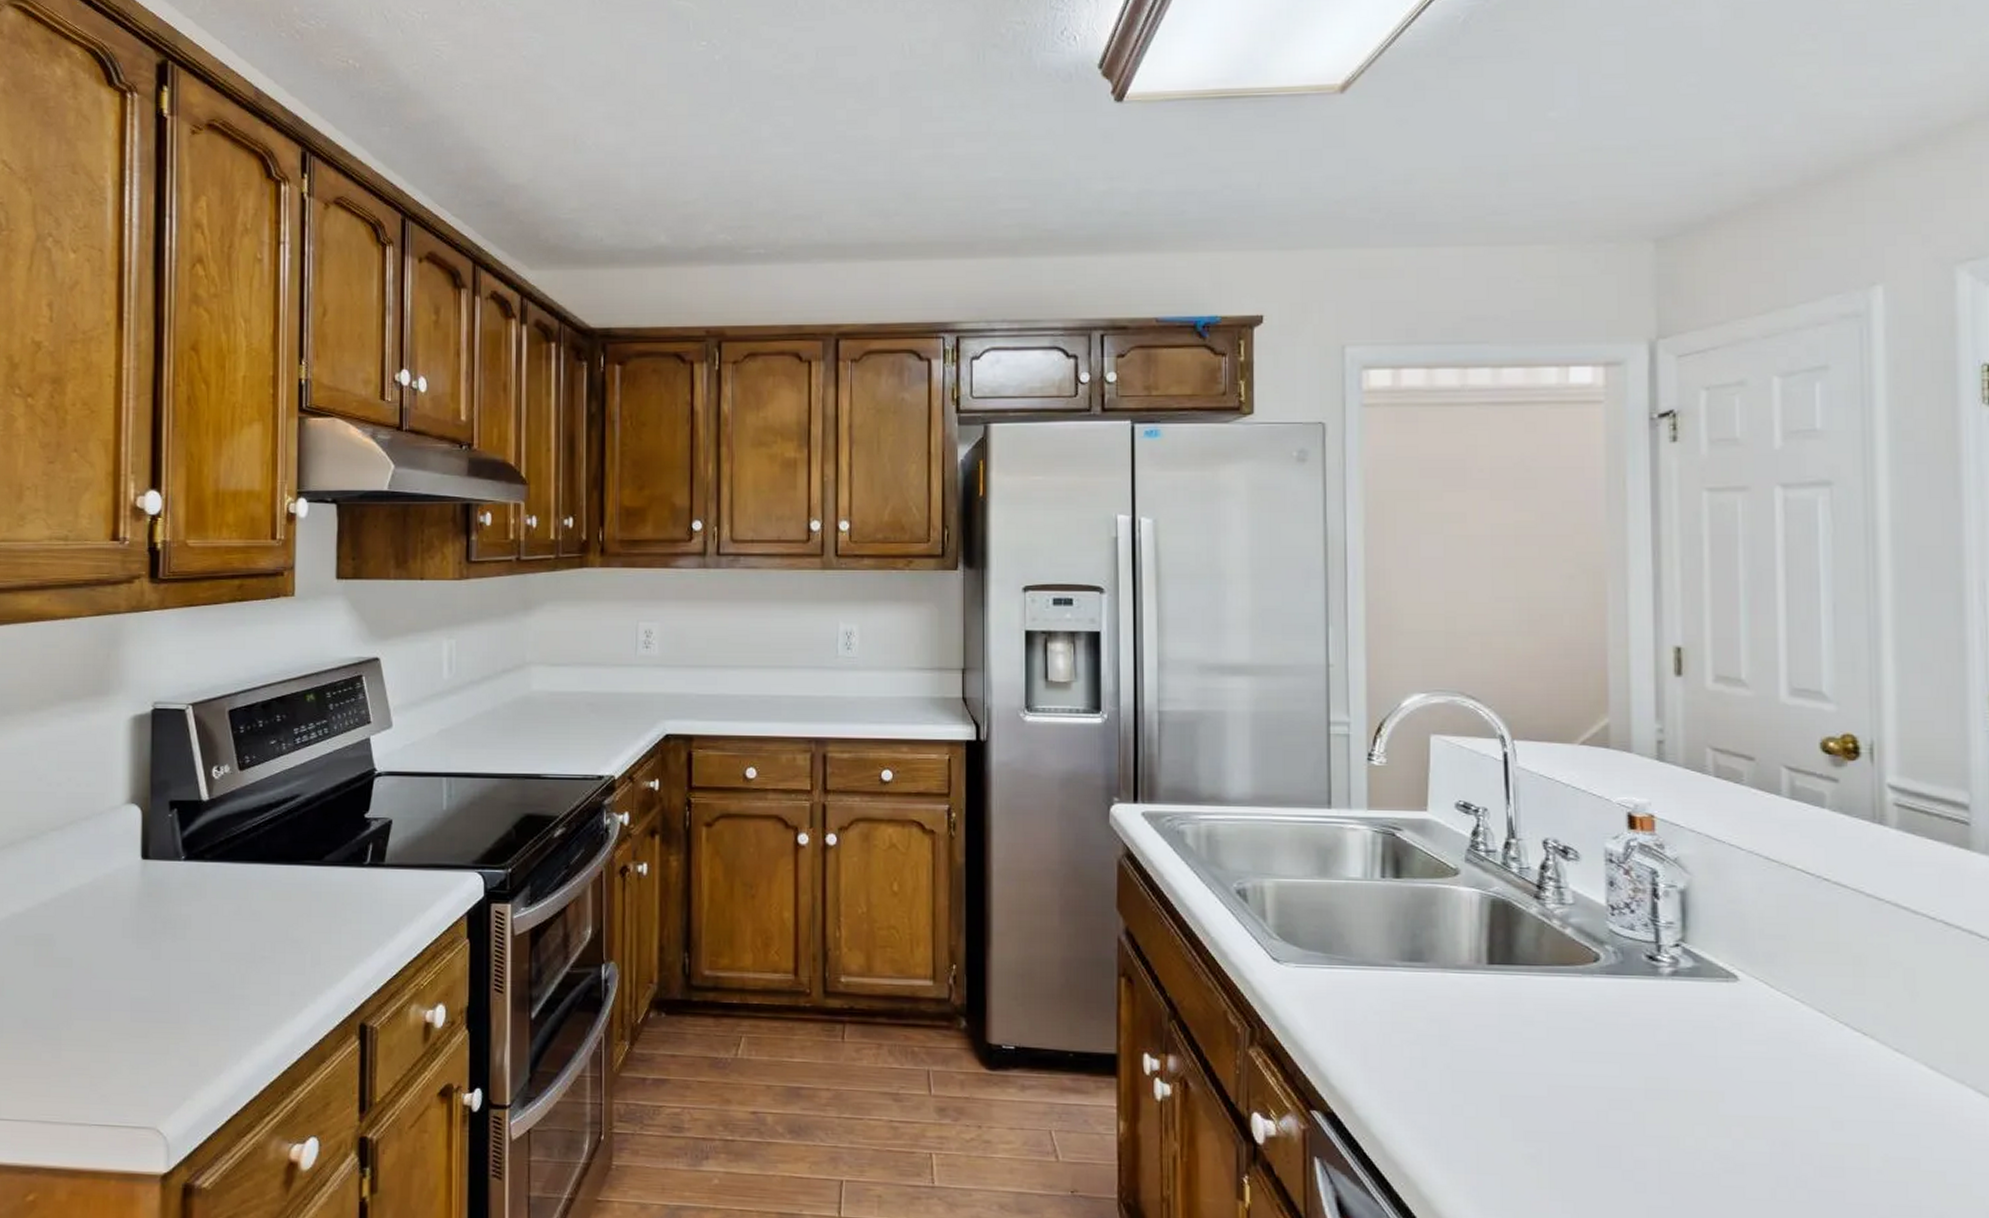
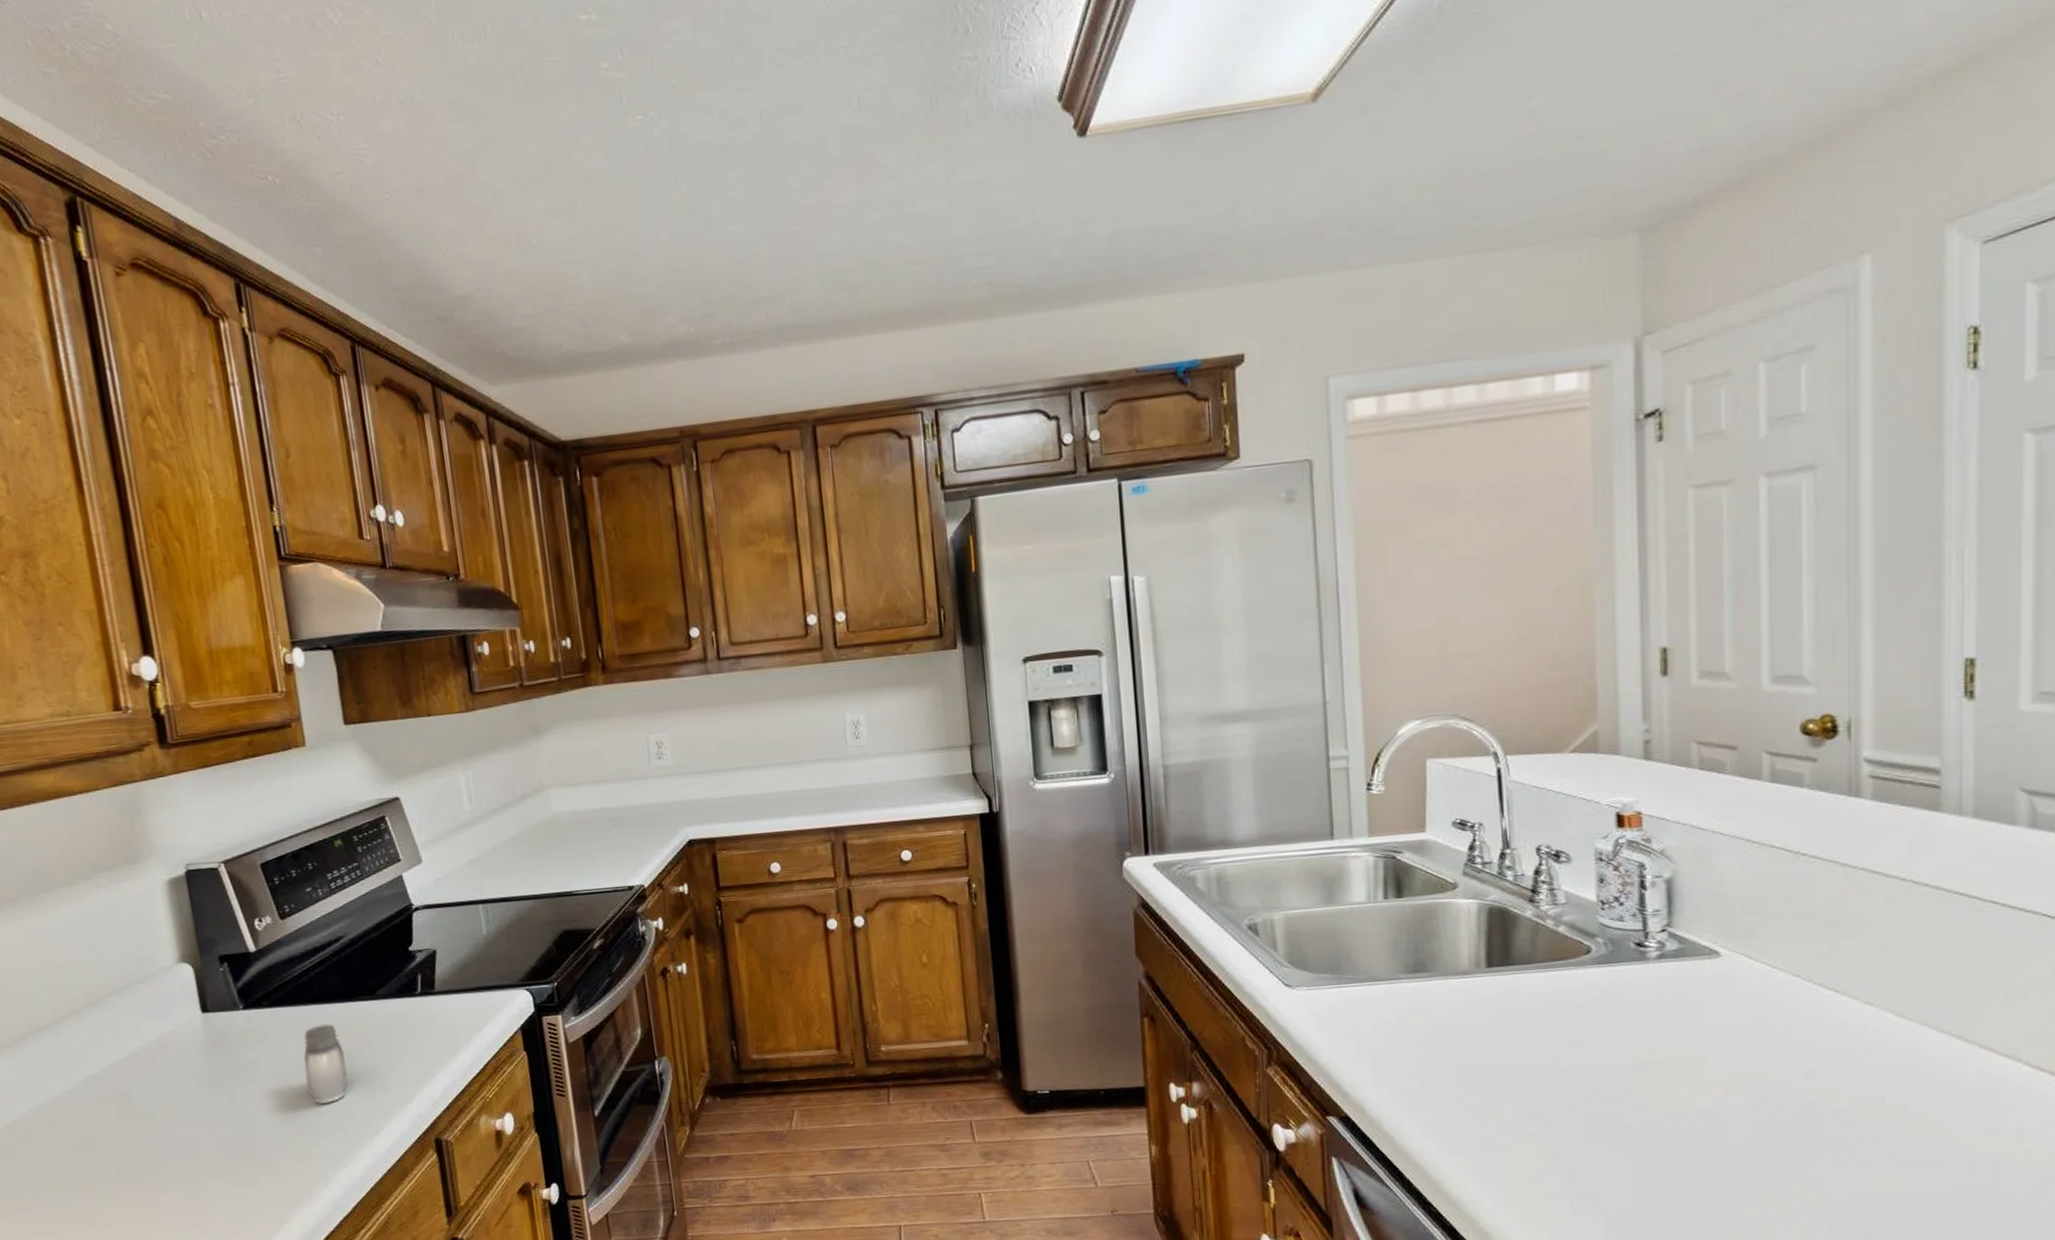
salt and pepper shaker: none [236,886,281,972] -> present [303,1024,348,1105]

